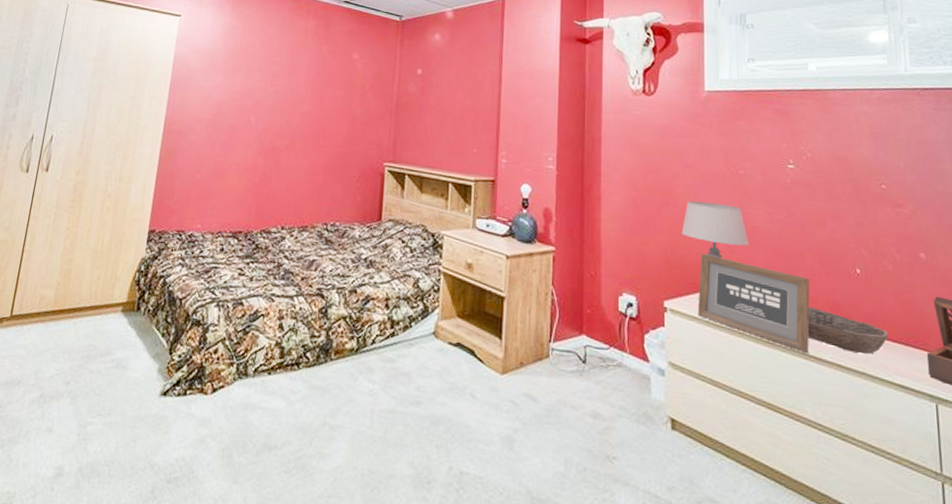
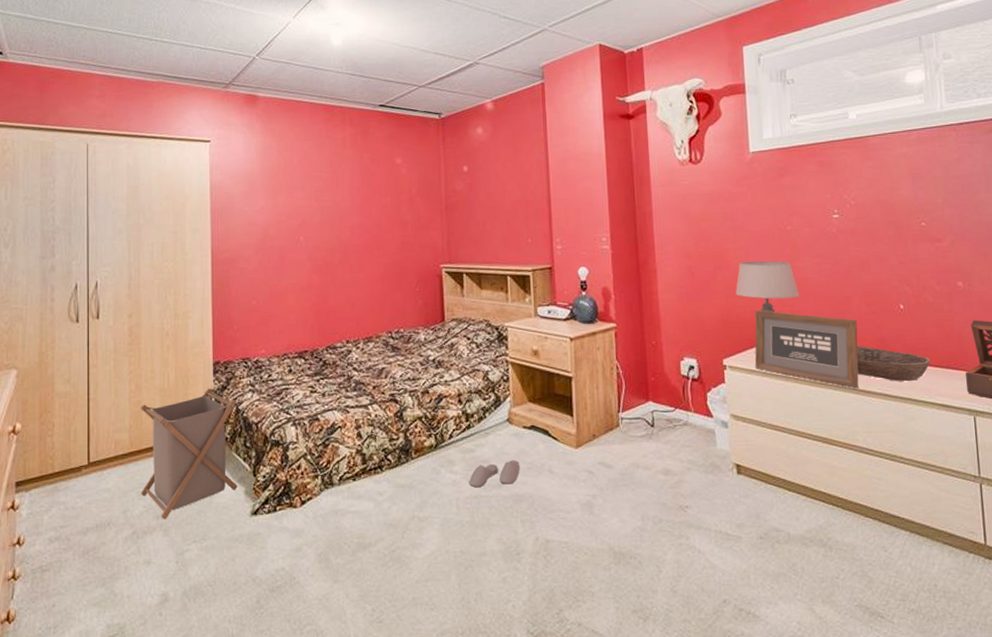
laundry basket: none [56,256,165,387] -> present [141,388,238,520]
slippers: none [386,377,442,403] -> present [469,460,520,488]

